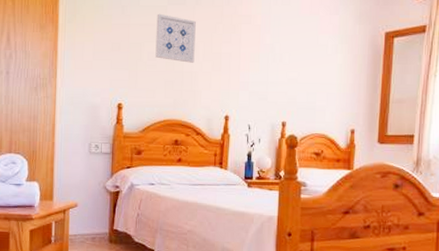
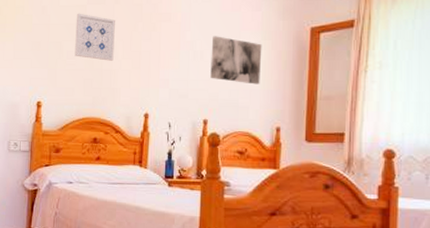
wall art: none [289,39,339,88] -> present [210,36,262,85]

